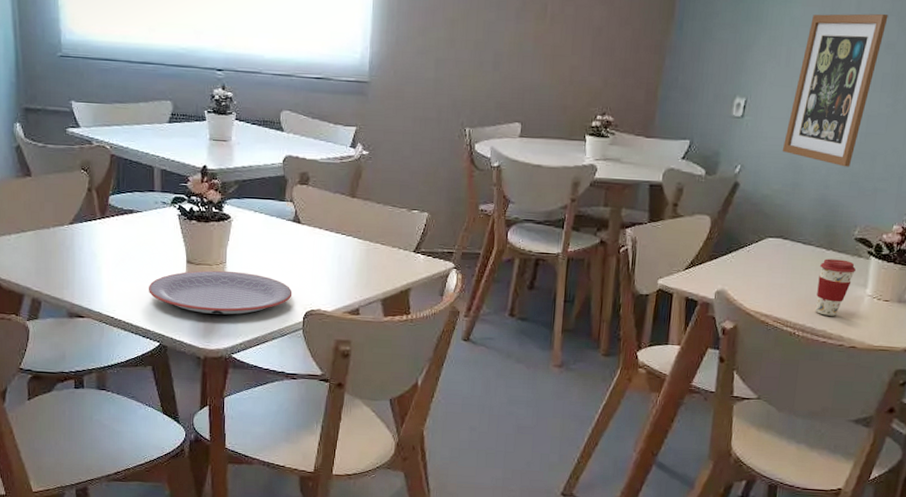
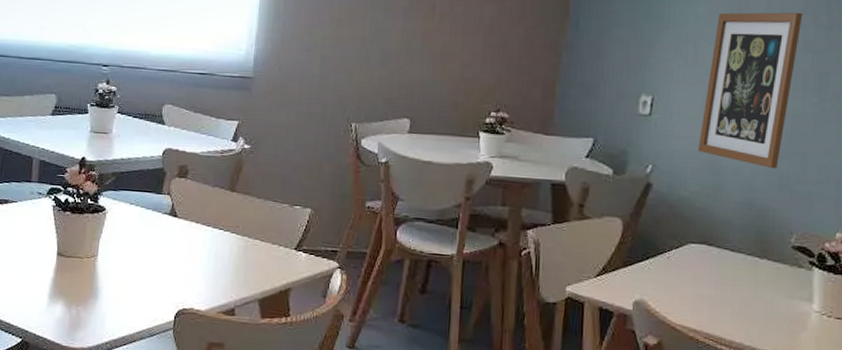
plate: present [148,270,293,315] -> none [15,263,165,311]
coffee cup: present [815,259,856,316] -> none [753,268,797,334]

